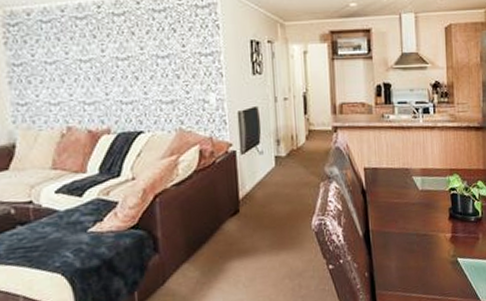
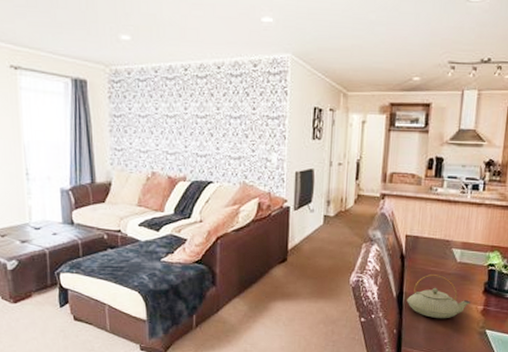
teapot: none [374,206,438,254] -> present [407,274,471,319]

